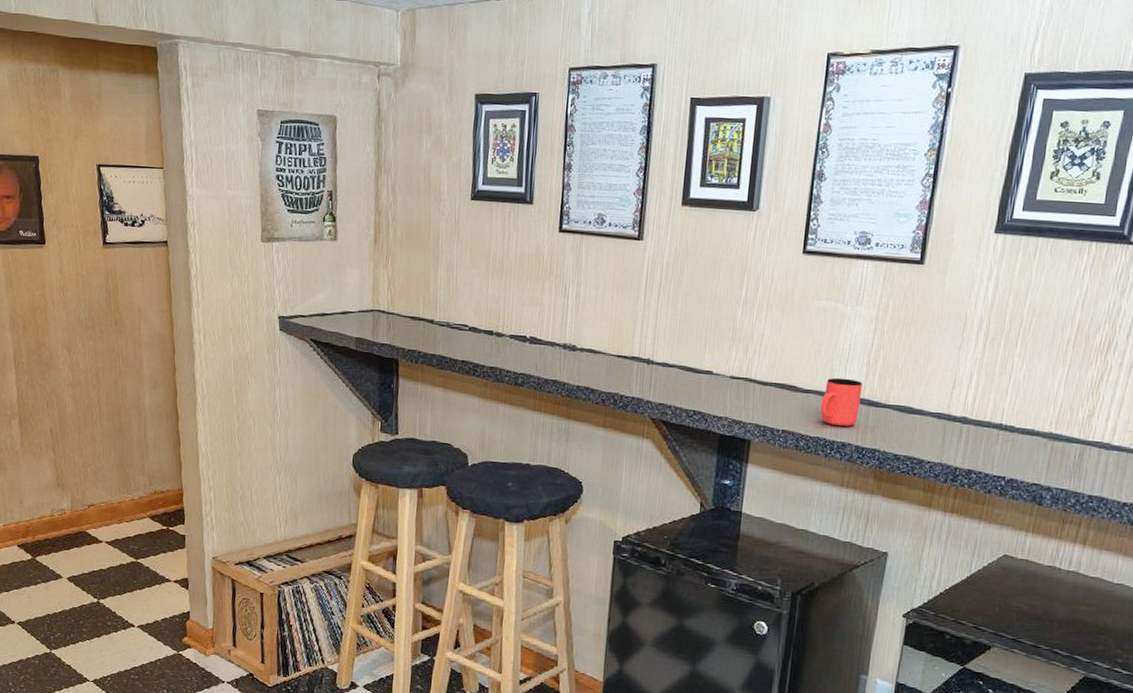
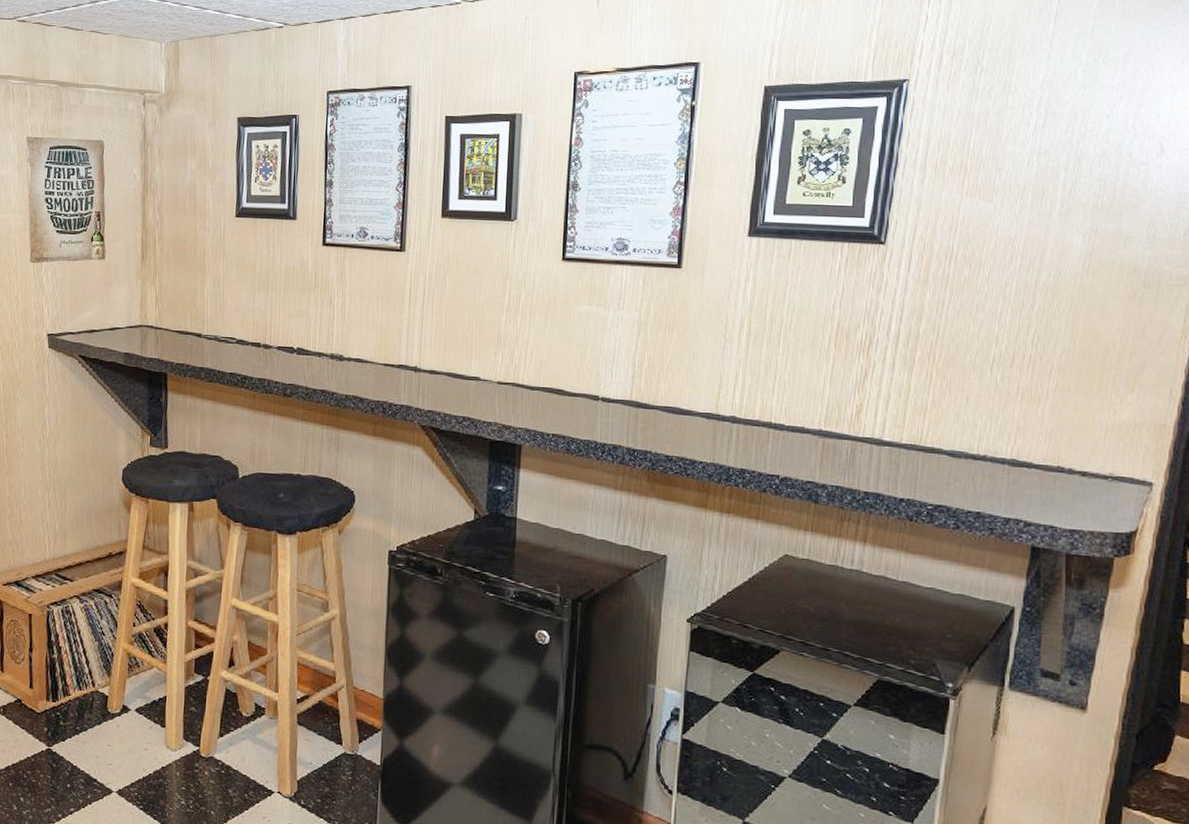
cup: present [820,377,863,426] -> none [589,380,630,429]

